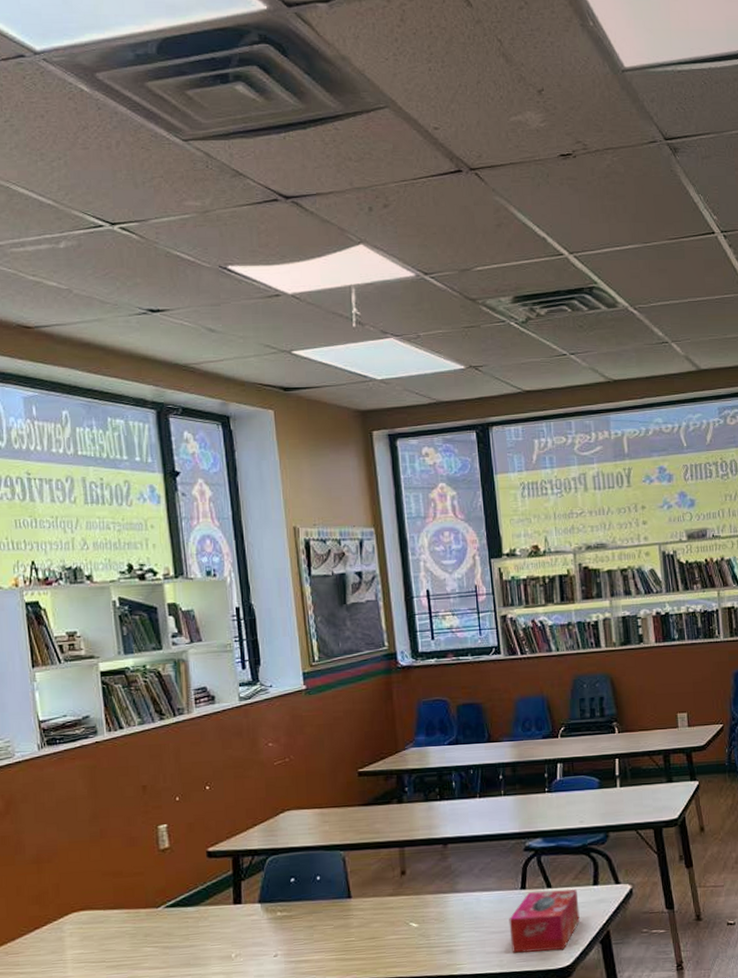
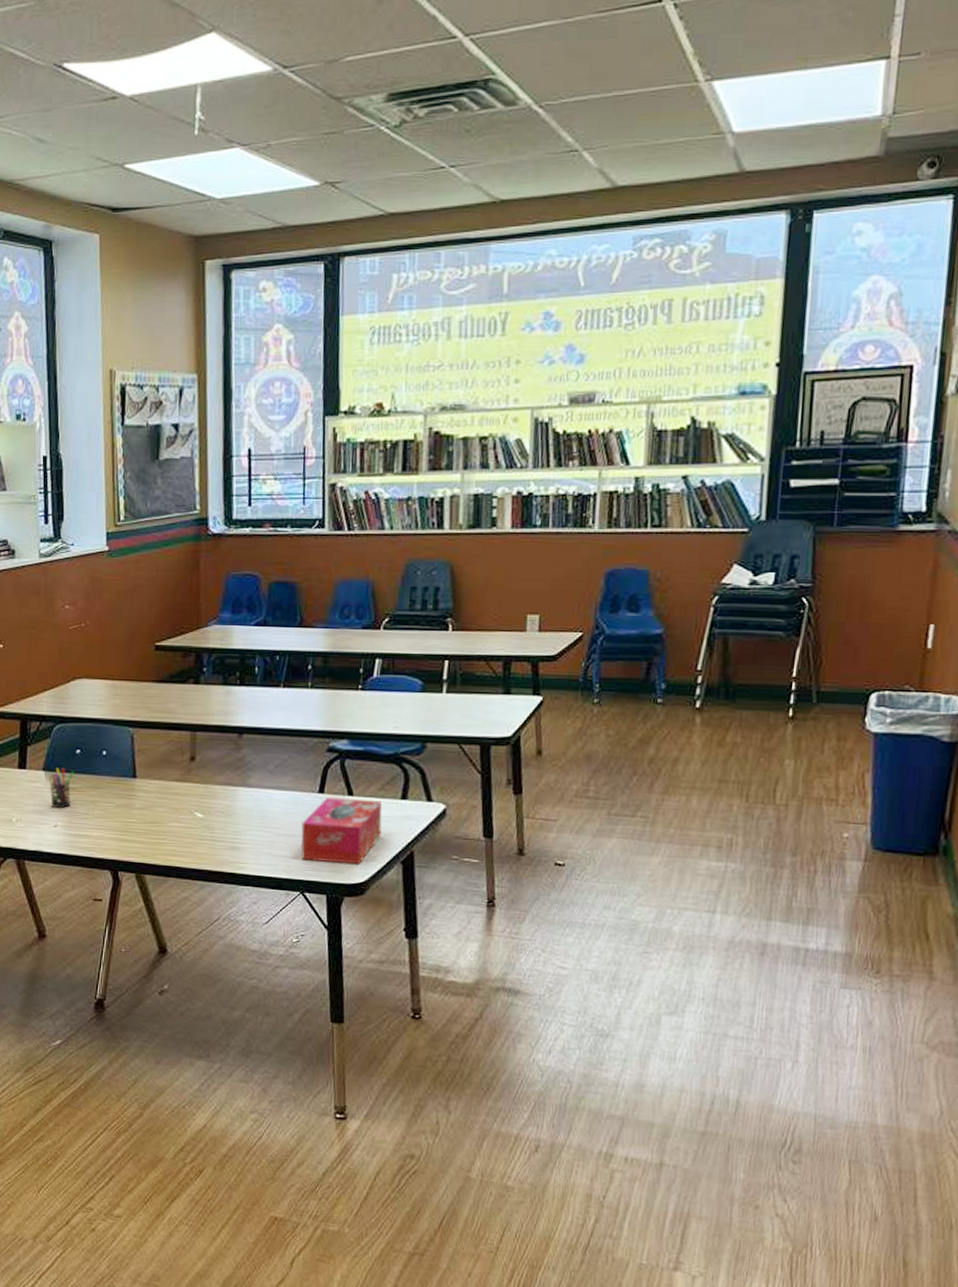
pen holder: none [267,898,290,938] -> present [50,768,74,808]

